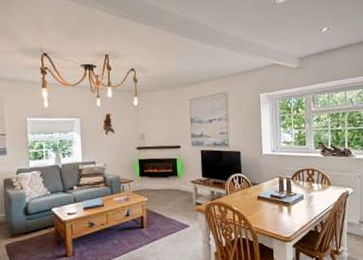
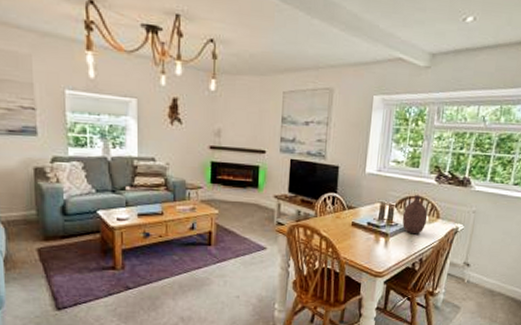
bottle: none [299,168,321,201] -> present [402,195,428,235]

